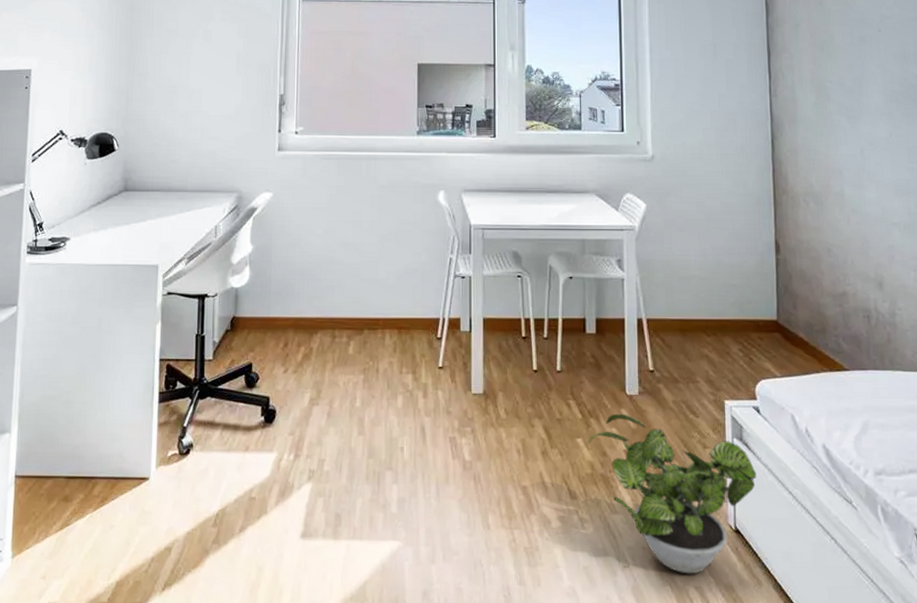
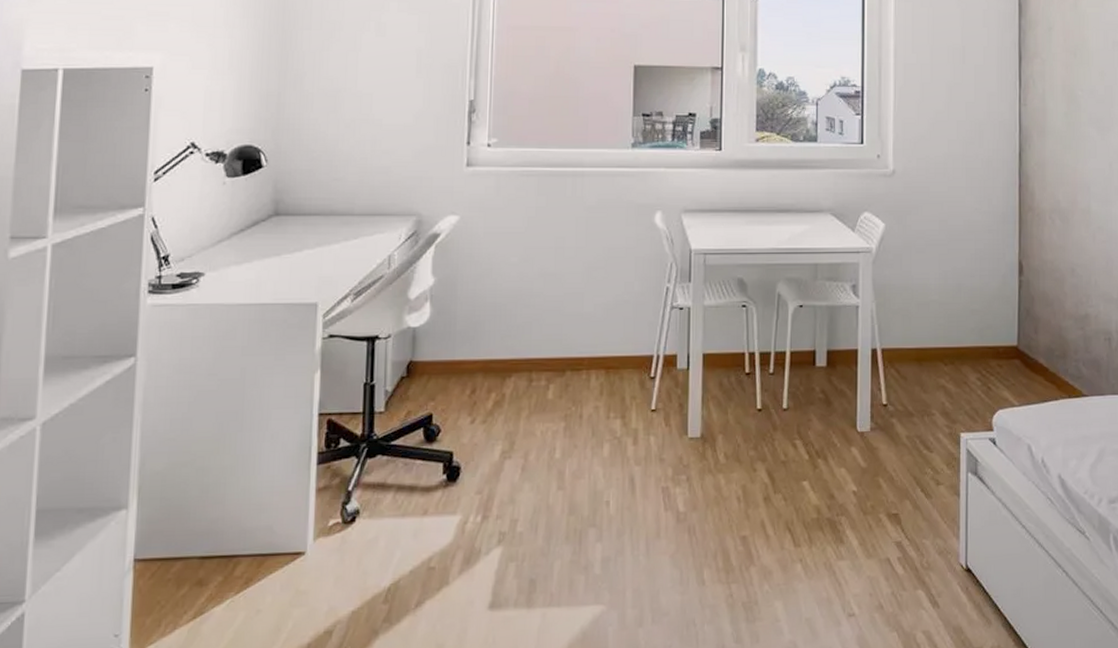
potted plant: present [588,413,757,574] -> none [814,452,990,619]

